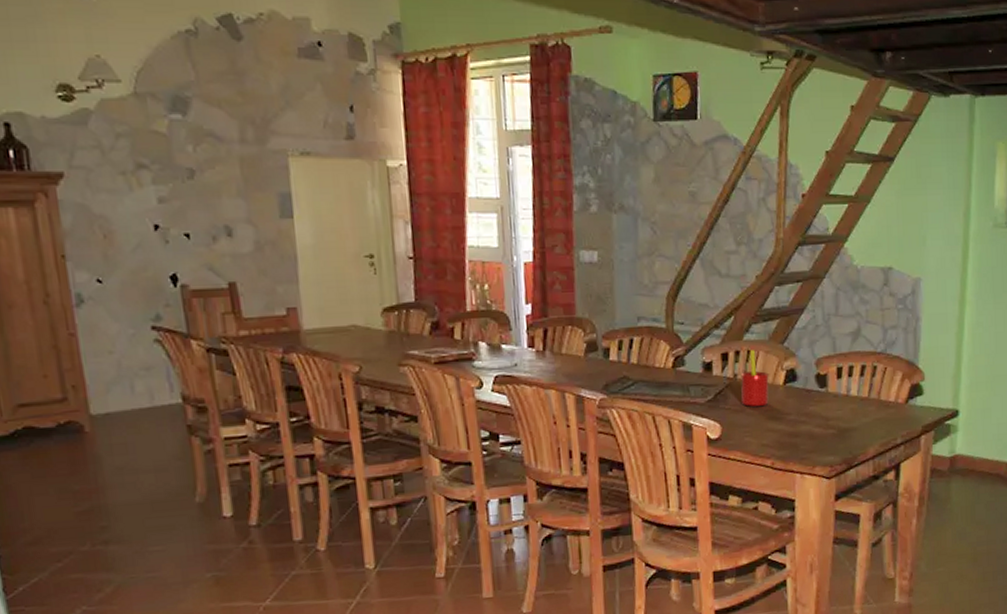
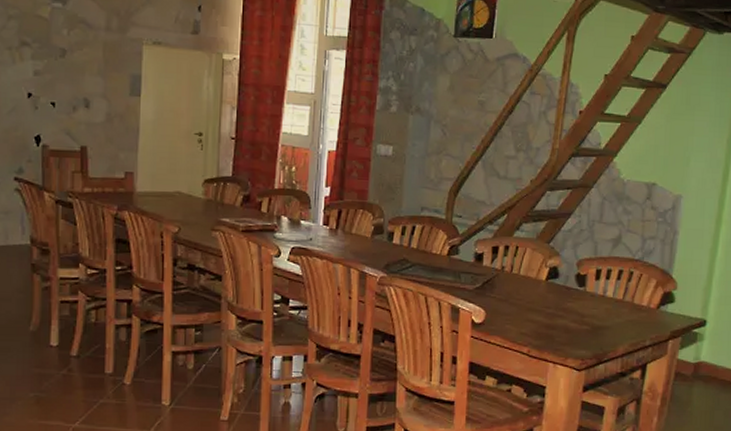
straw: present [741,350,769,407] -> none [505,246,533,297]

